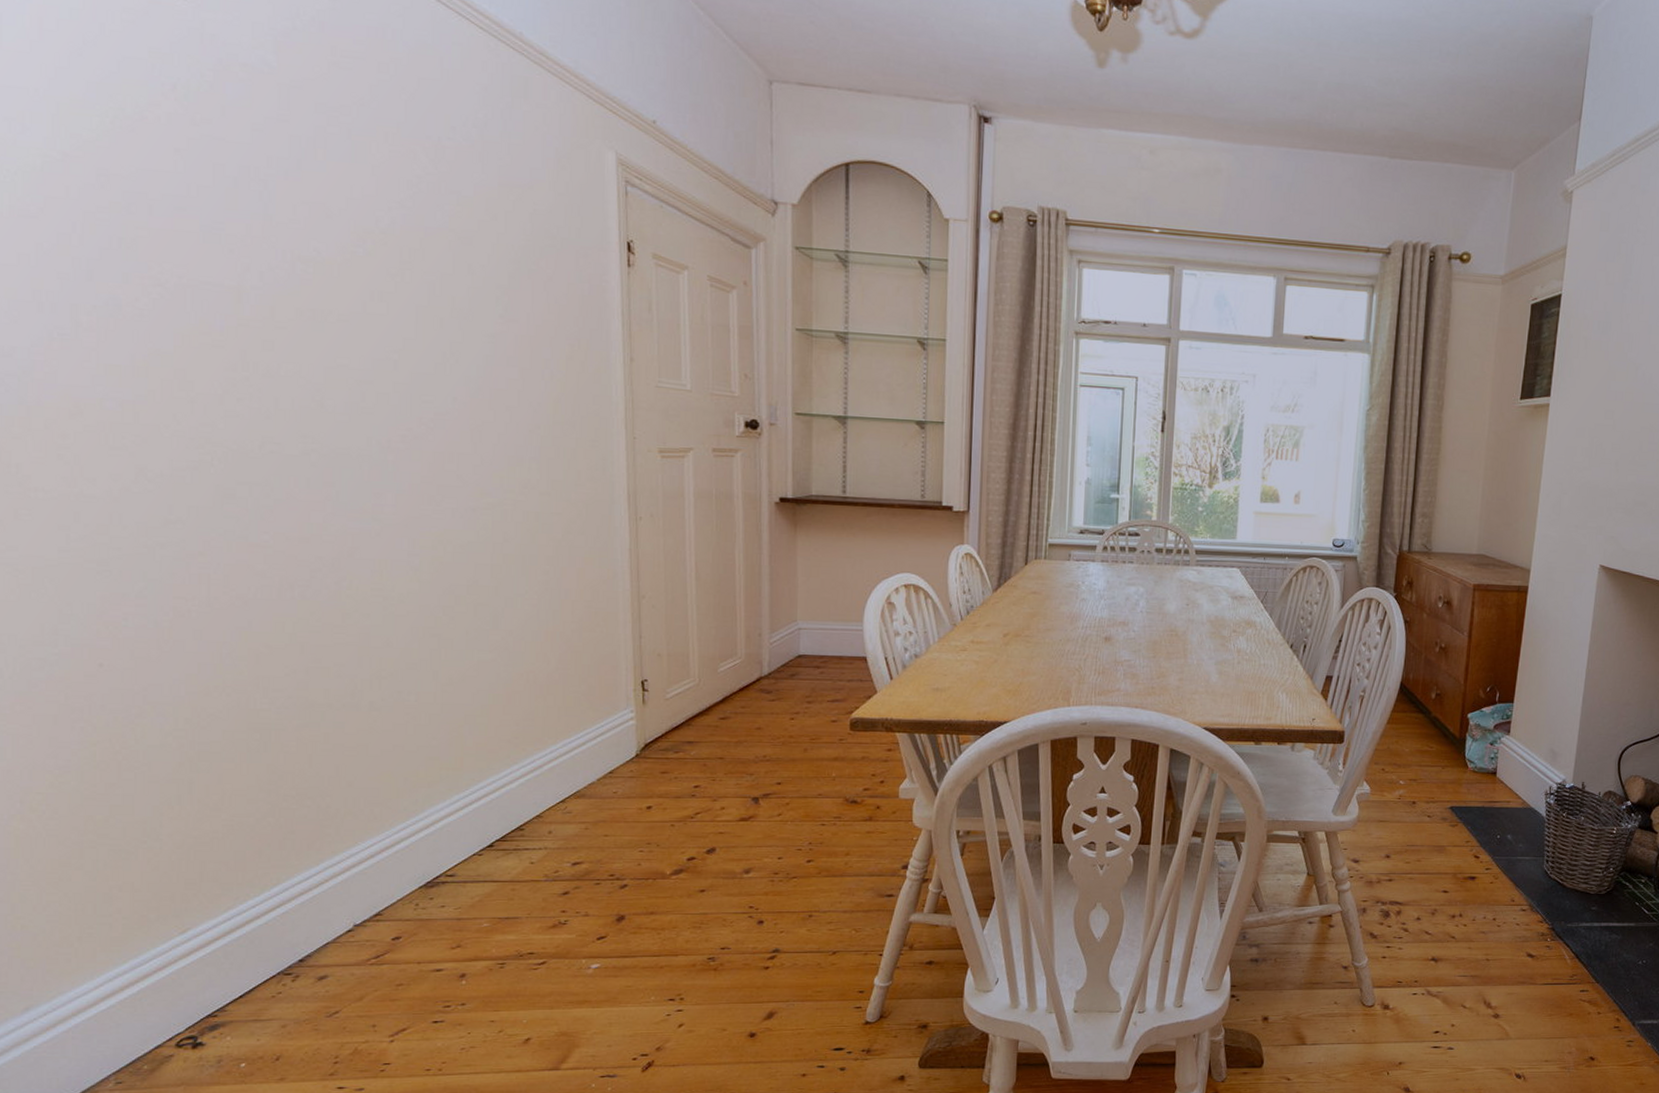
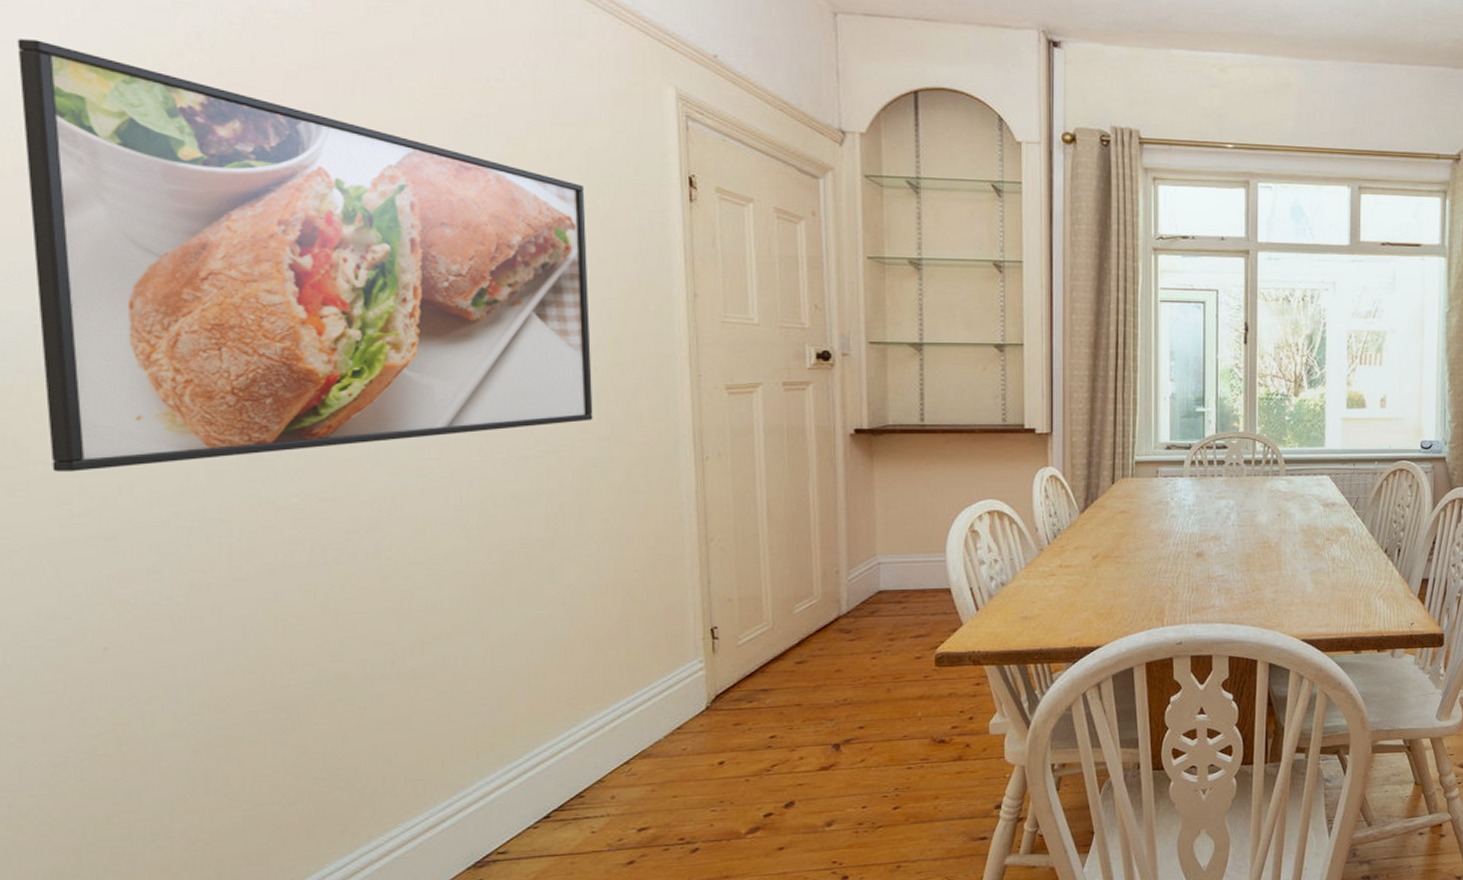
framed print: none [11,84,535,500] -> present [17,39,593,472]

